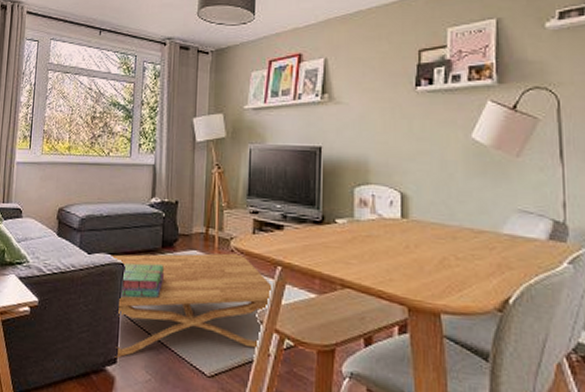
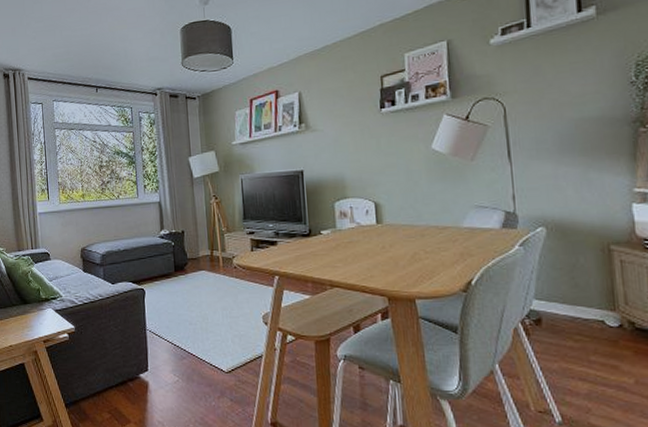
coffee table: present [110,253,274,358] -> none [131,269,274,366]
stack of books: present [122,263,165,299] -> none [144,286,180,316]

